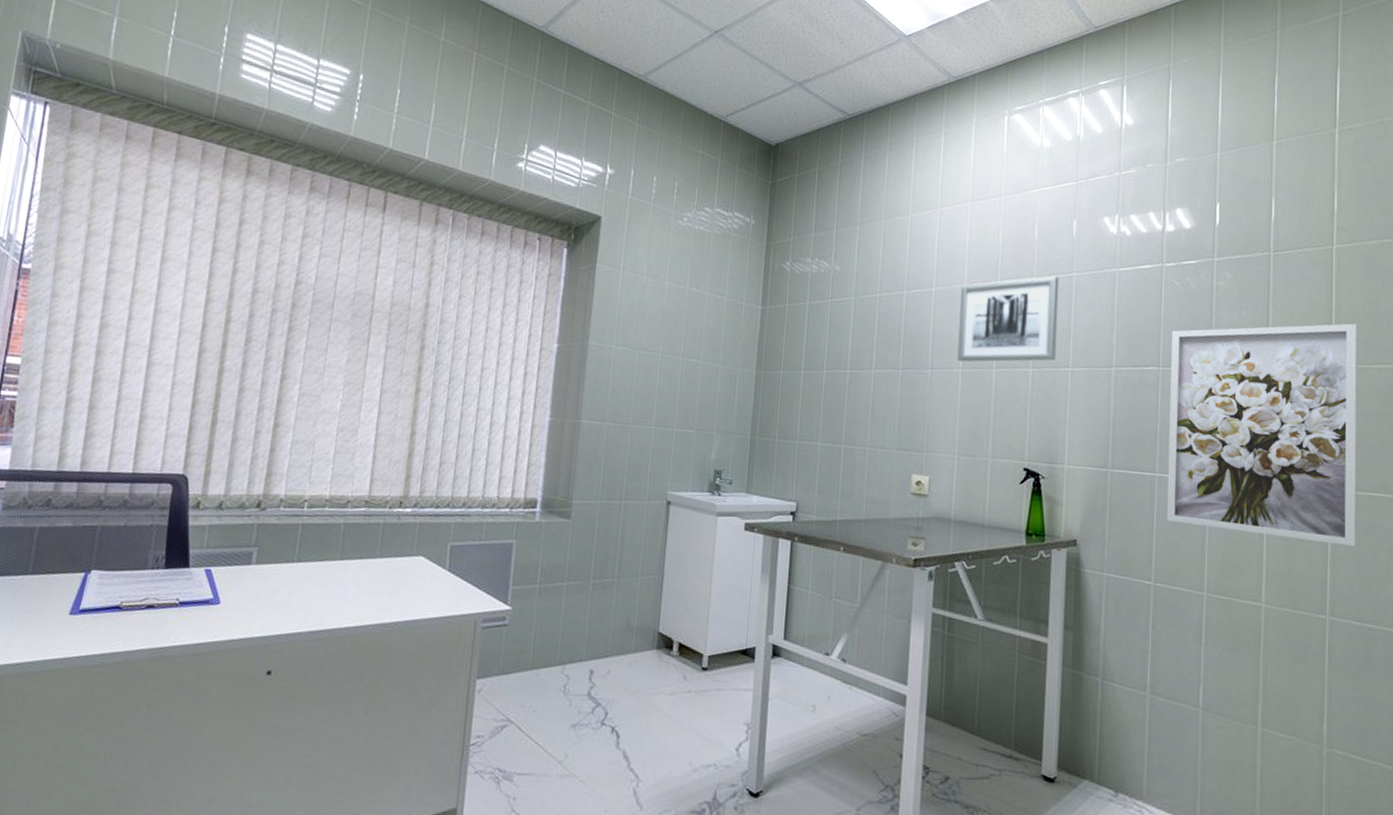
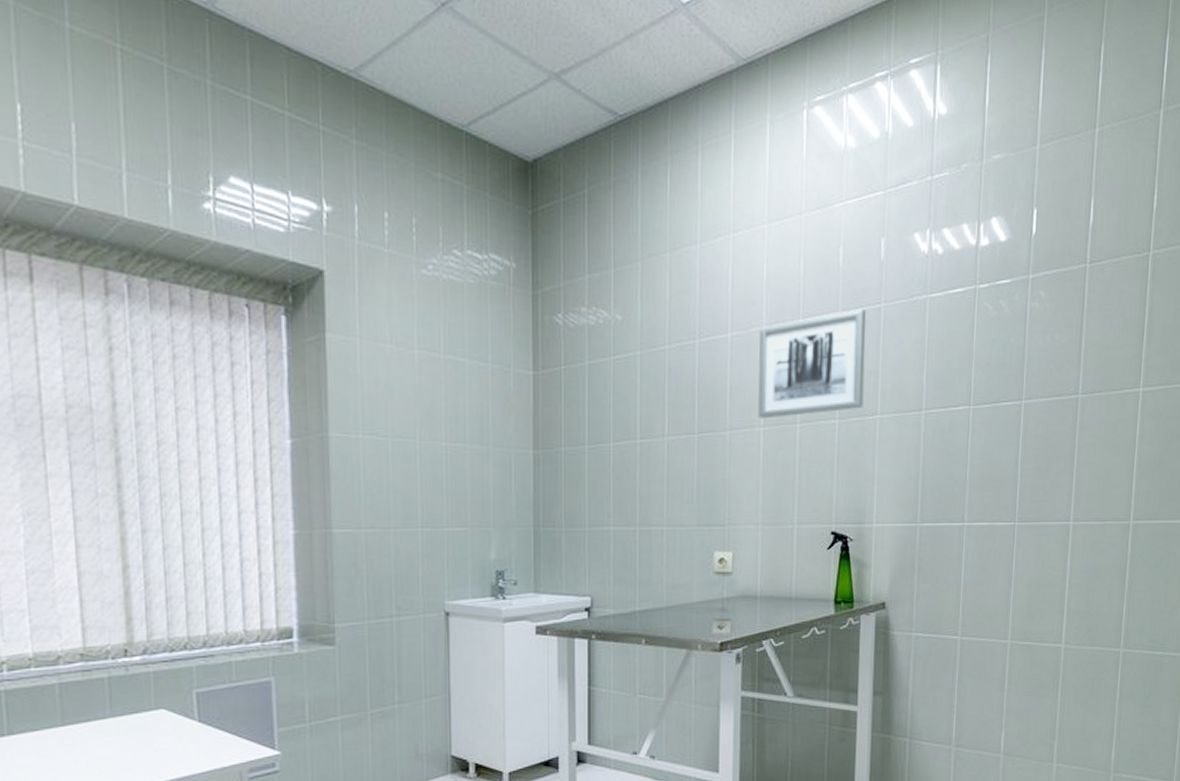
wall art: present [1166,323,1359,547] -> none [973,340,1169,577]

